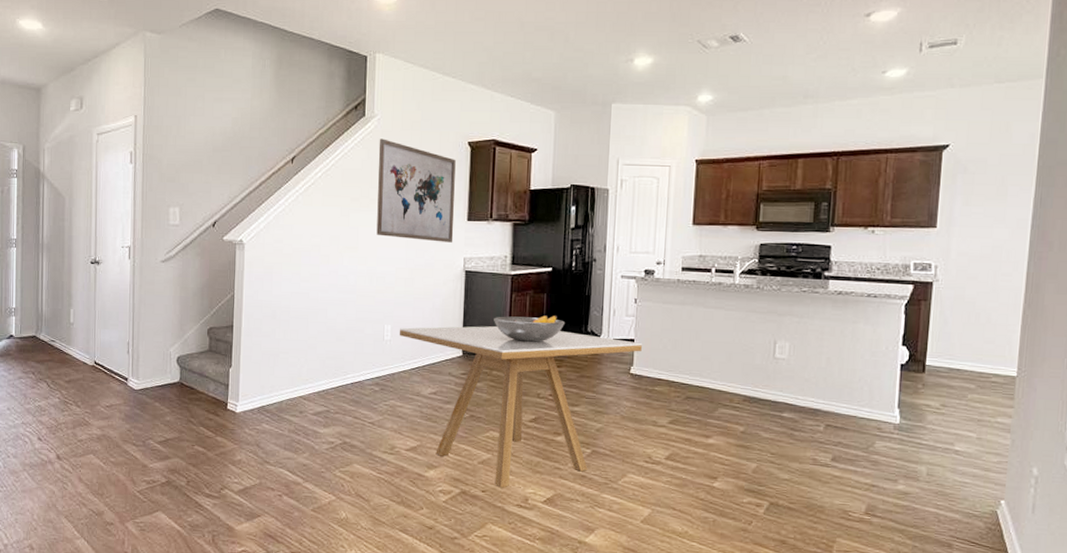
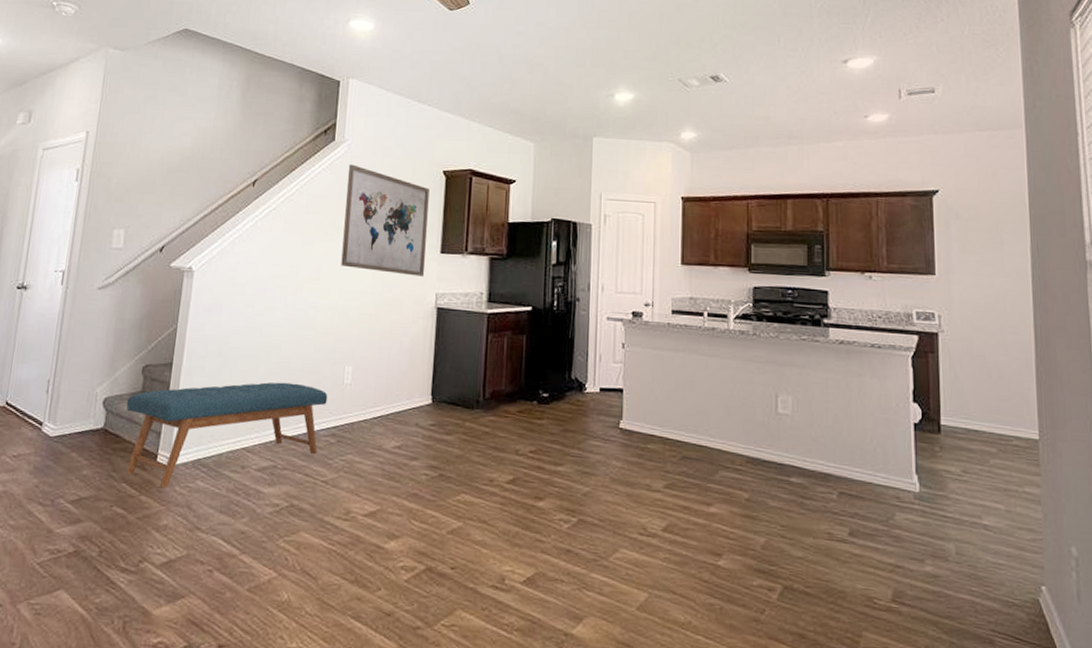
bench: none [196,340,371,430] -> present [125,382,328,487]
dining table: present [400,325,642,489] -> none [362,370,632,566]
fruit bowl: present [494,315,566,342] -> none [467,359,547,390]

